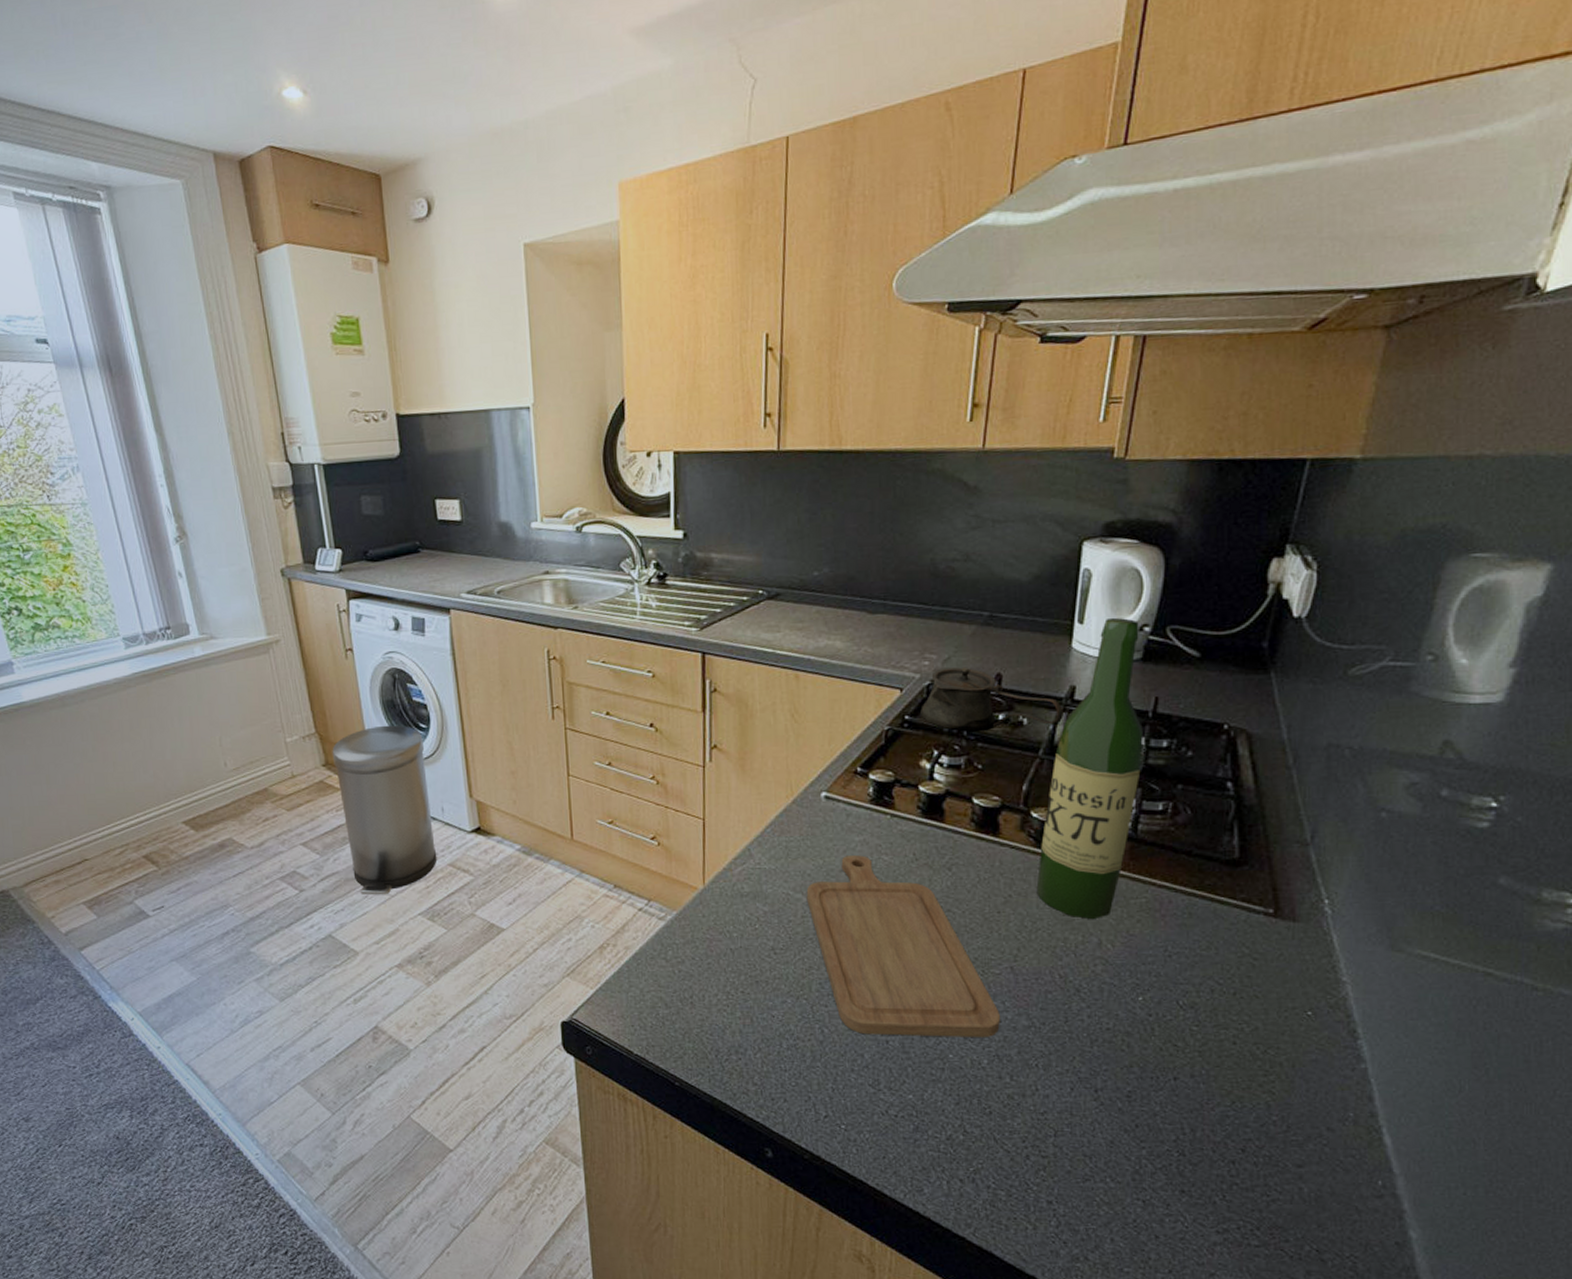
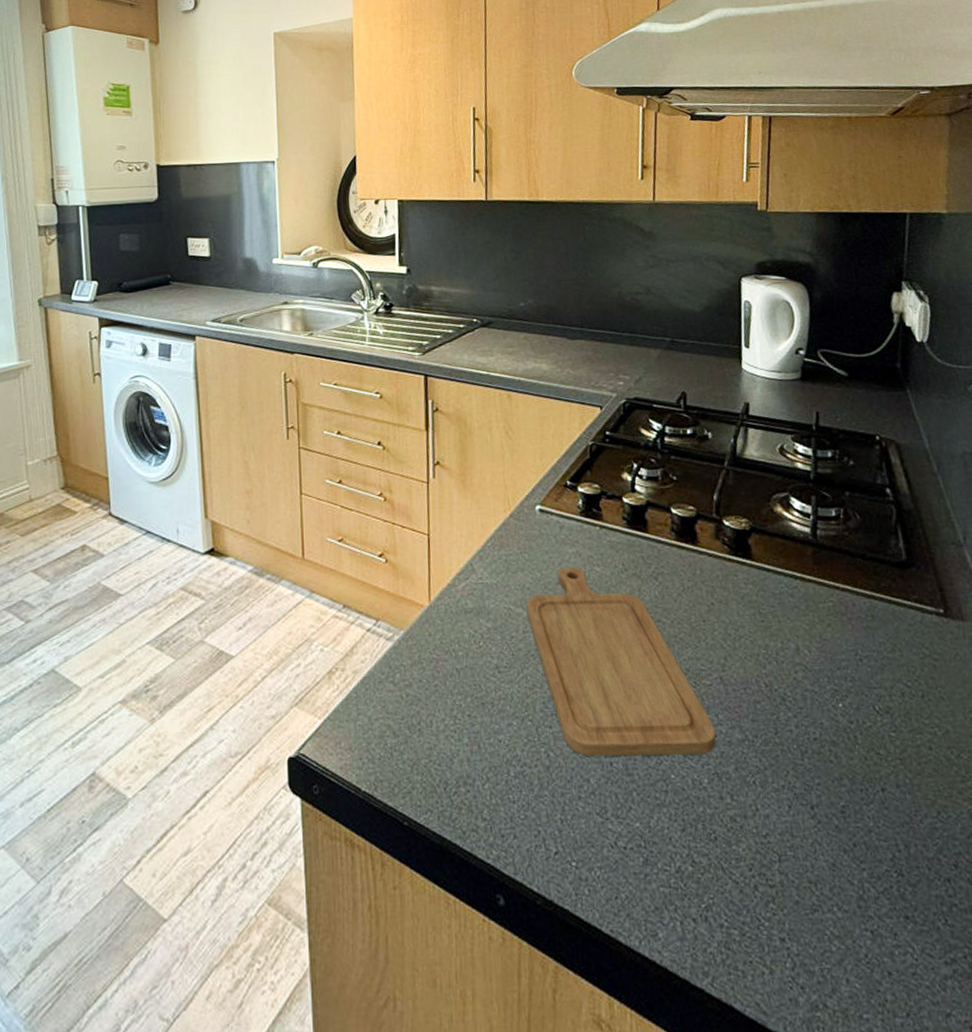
pedal bin: present [332,725,437,896] -> none [72,446,169,624]
cooking pot: present [920,667,1063,732] -> none [619,386,742,446]
wine bottle: present [1036,617,1145,920] -> none [734,342,813,626]

